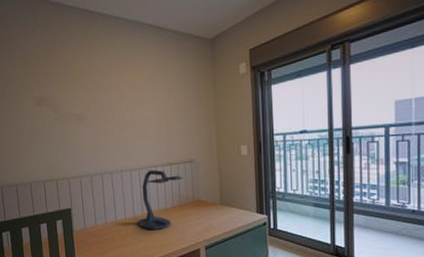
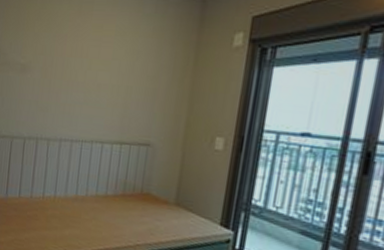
desk lamp: present [138,170,183,231] -> none [68,145,134,220]

